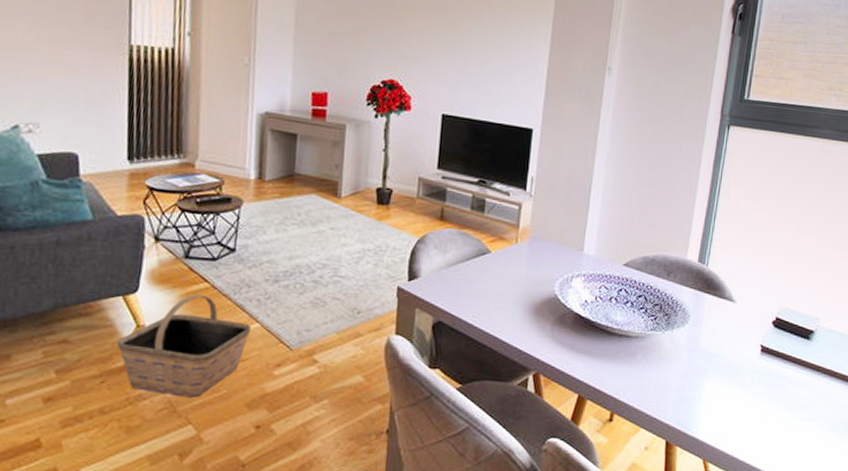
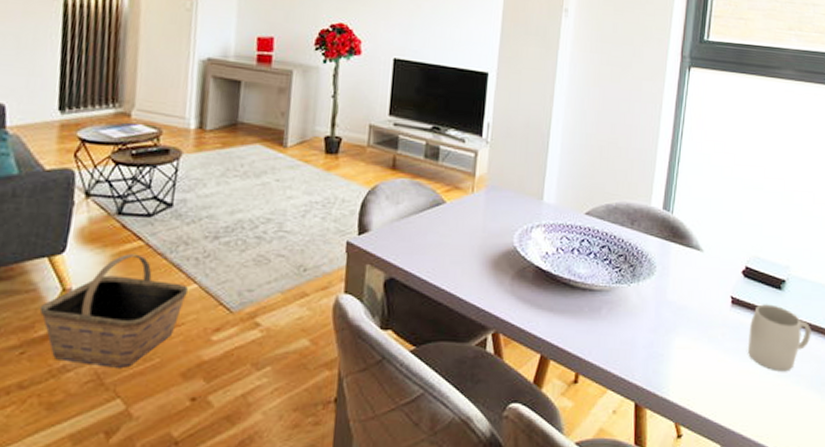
mug: none [775,353,837,415] -> present [748,304,811,370]

